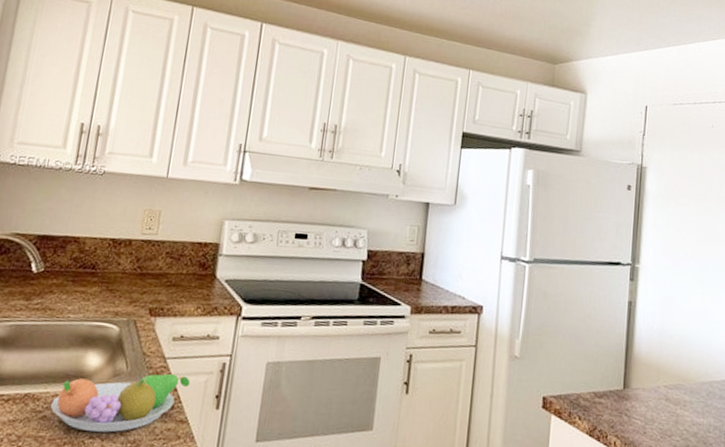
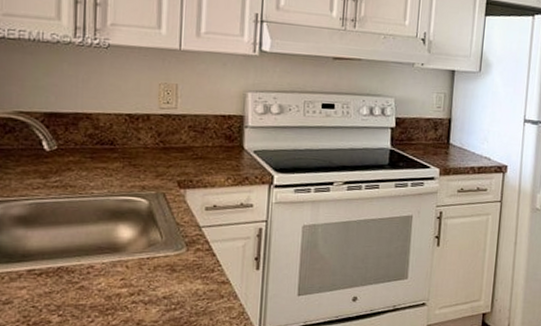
fruit bowl: present [51,373,191,433] -> none [87,240,228,297]

